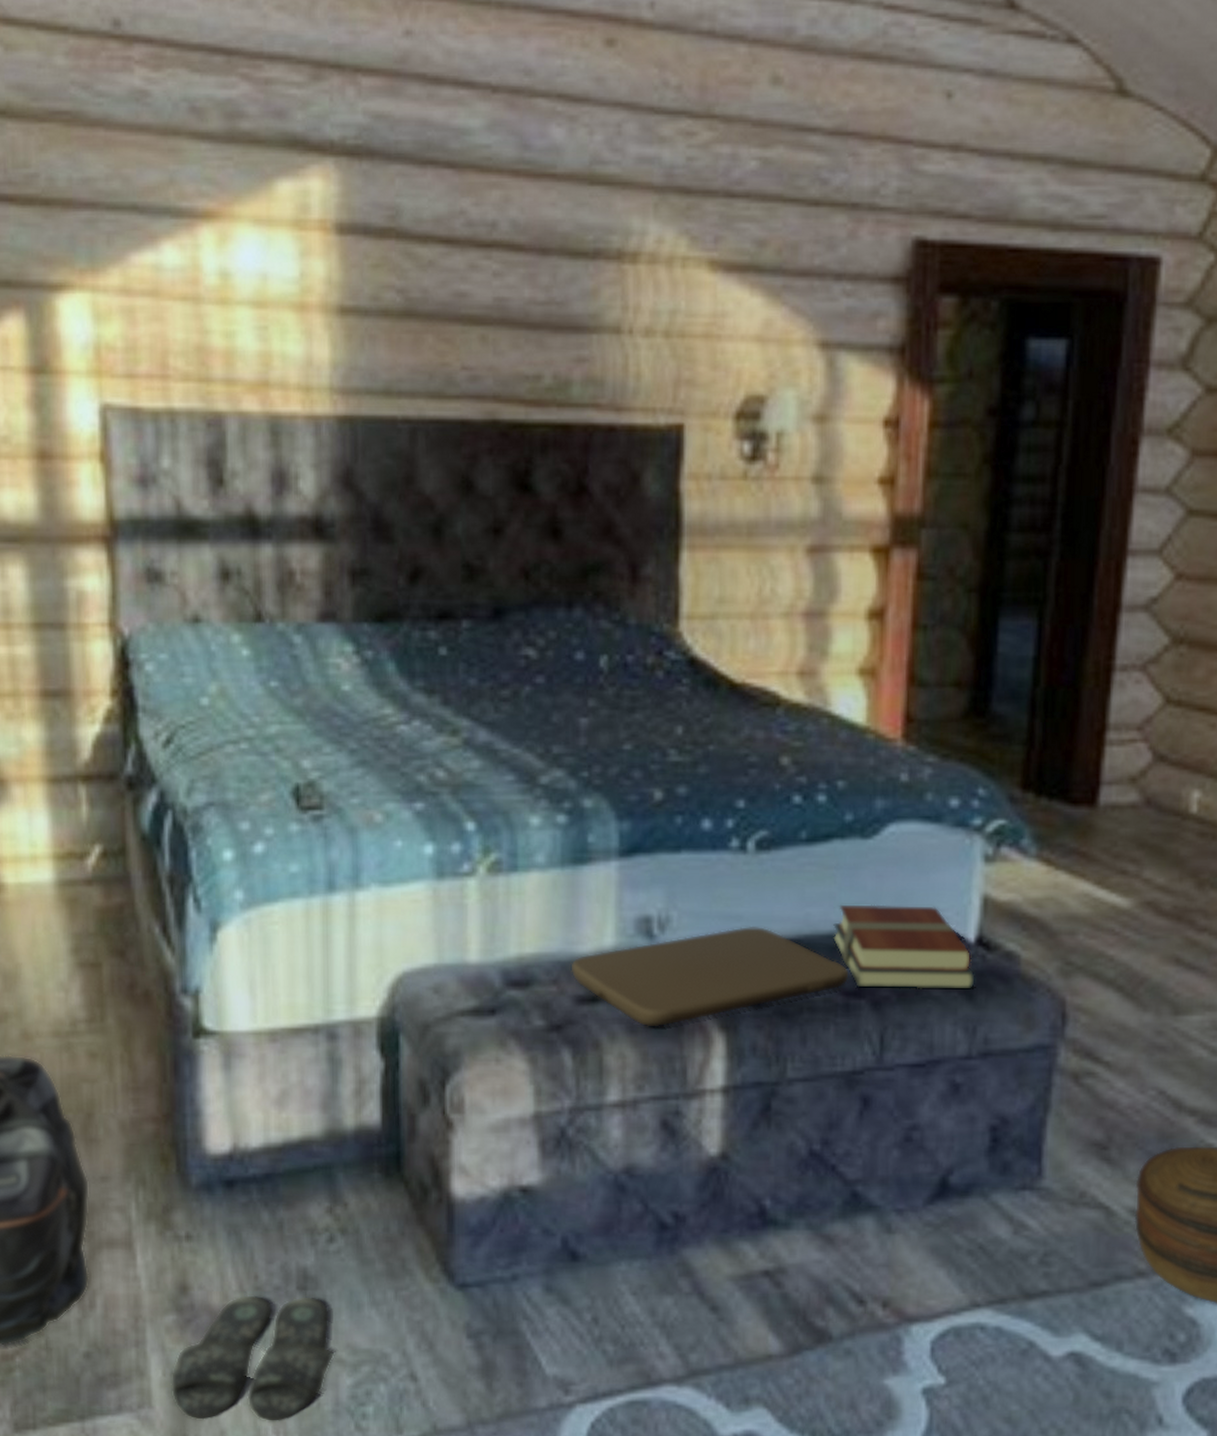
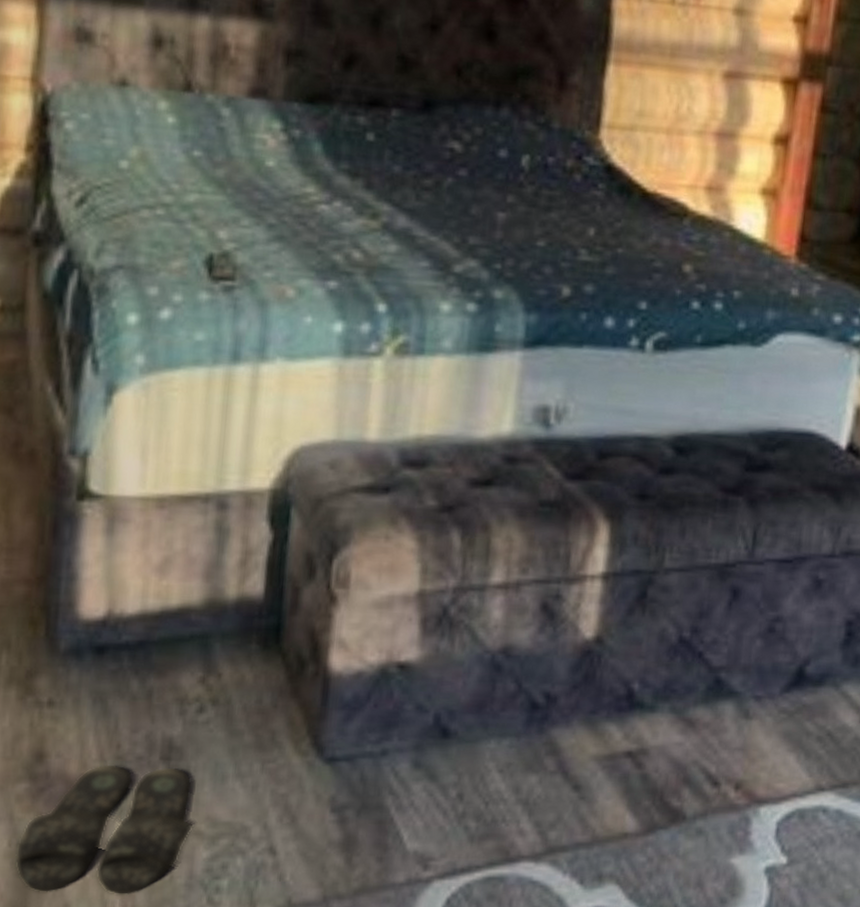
tray: present [571,926,849,1027] -> none [467,421,730,513]
books: present [833,904,975,989] -> none [718,406,844,492]

